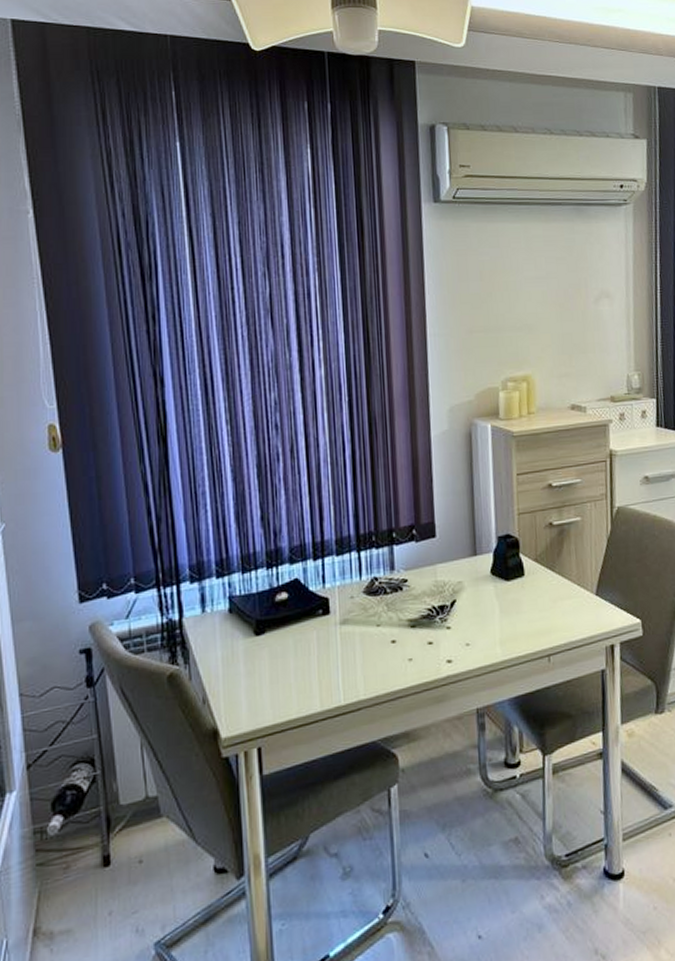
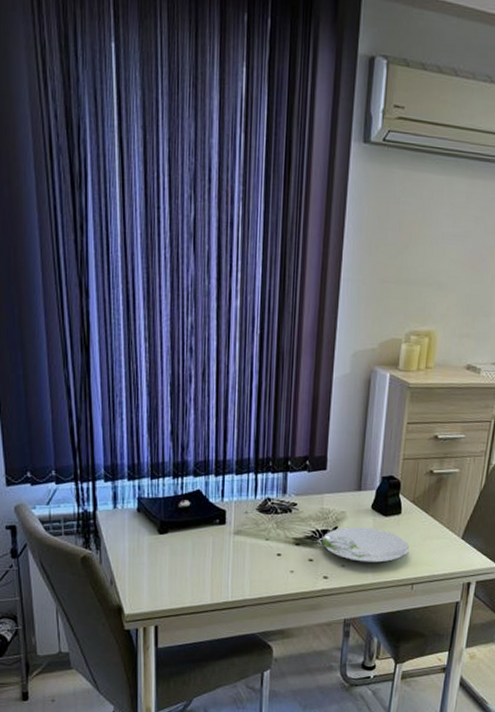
plate: none [440,596,539,638] -> present [321,527,409,563]

